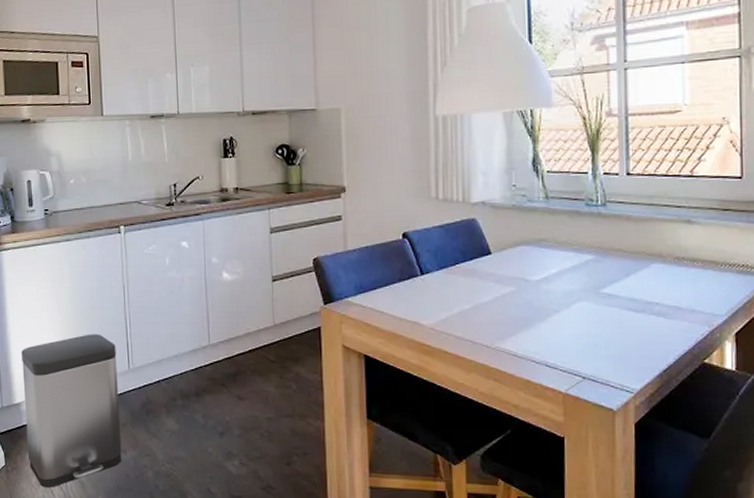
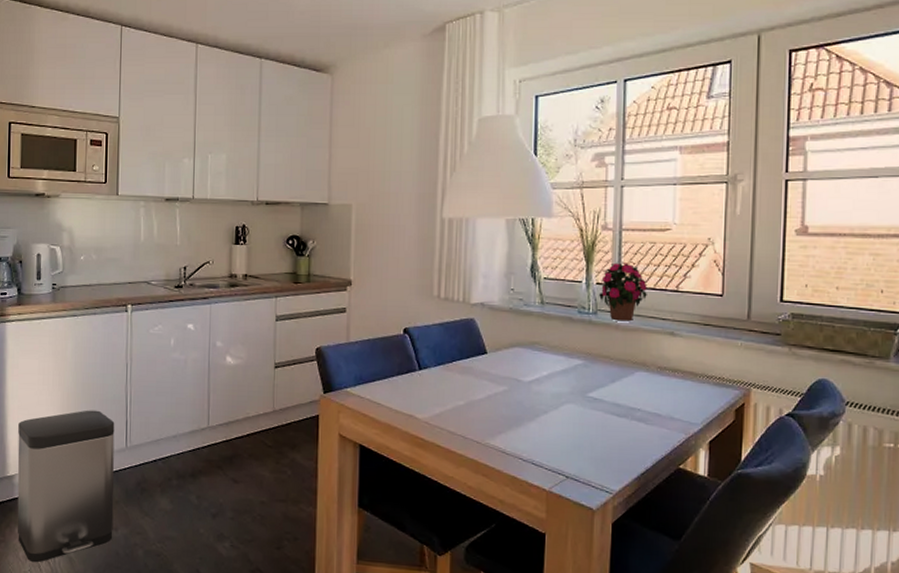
potted flower: none [607,148,659,212] -> present [599,261,647,322]

